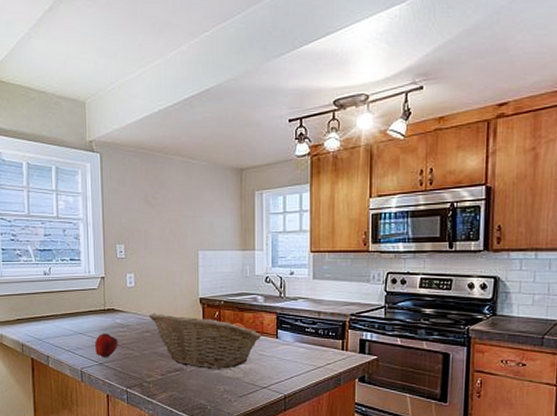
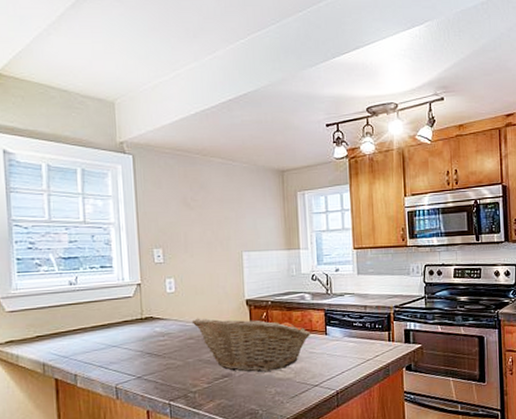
apple: present [95,333,118,357] -> none [132,344,159,370]

